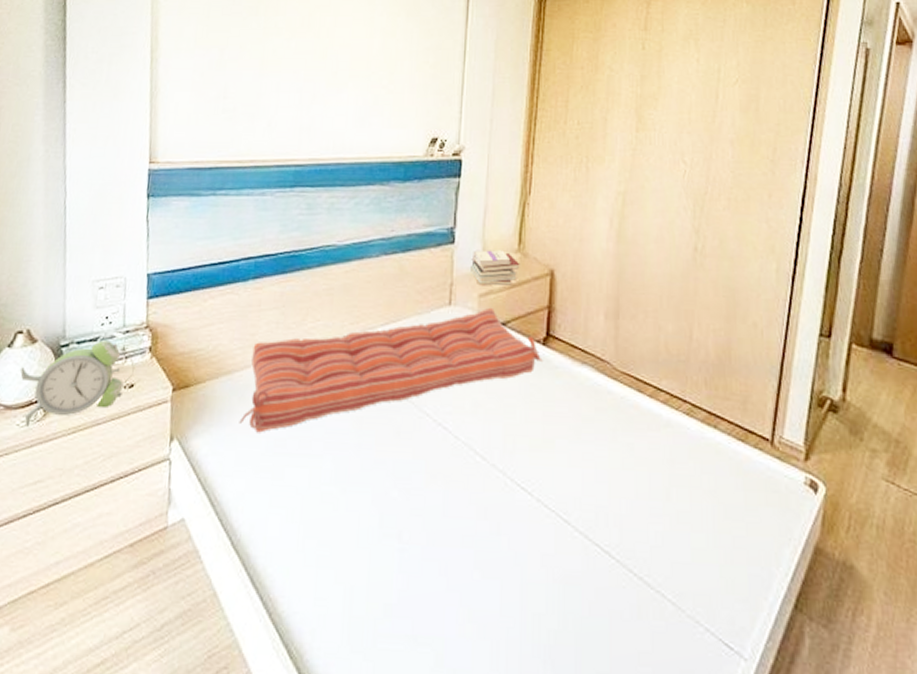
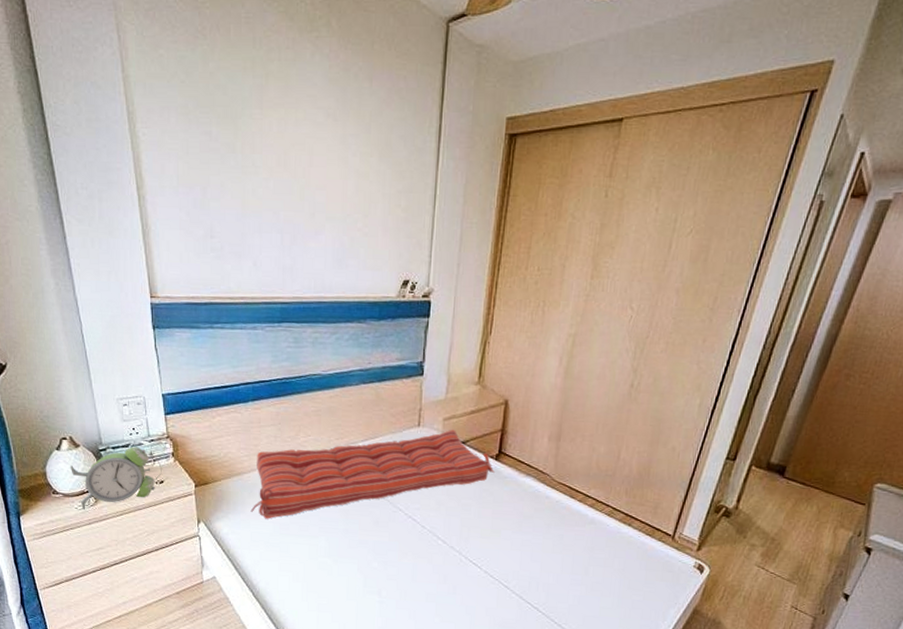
books: present [471,250,520,285] -> none [437,381,480,412]

